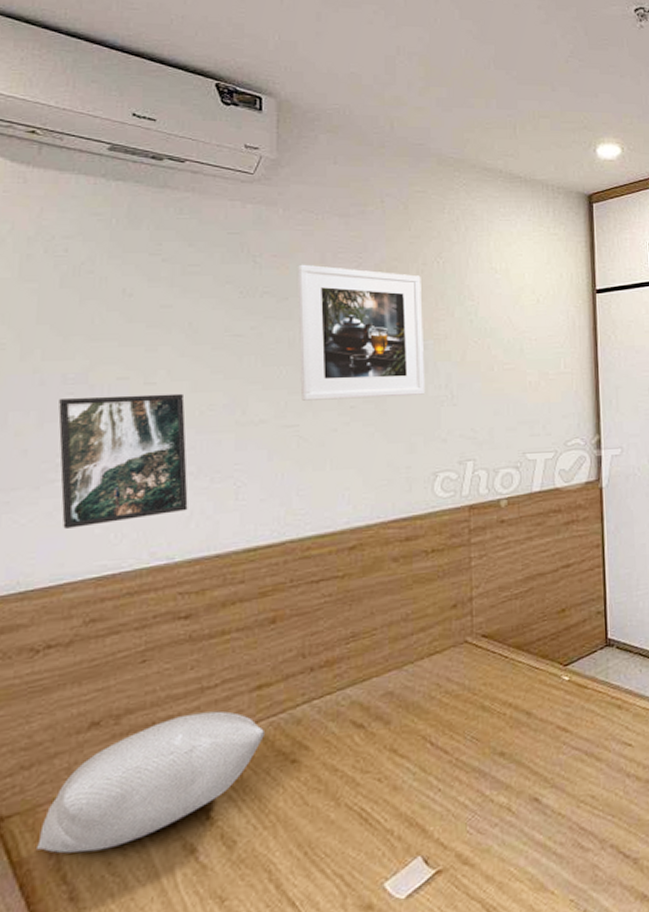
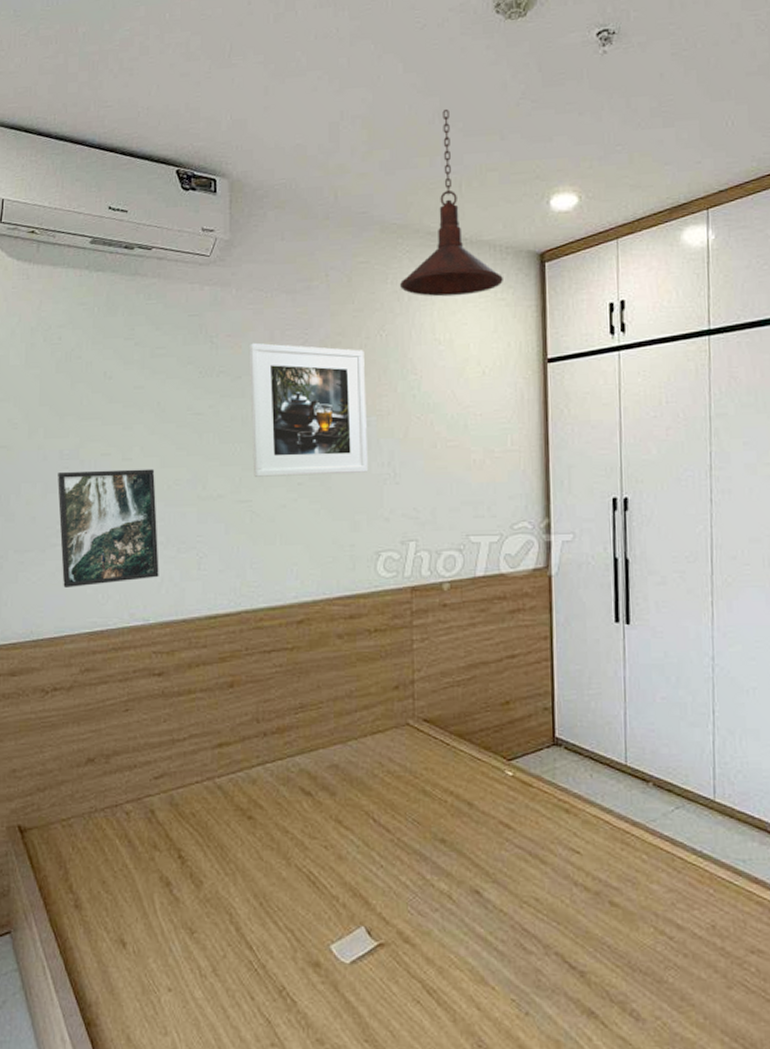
pillow: present [35,711,266,854] -> none [49,762,226,870]
pendant light: none [456,57,555,229] -> present [399,108,503,297]

